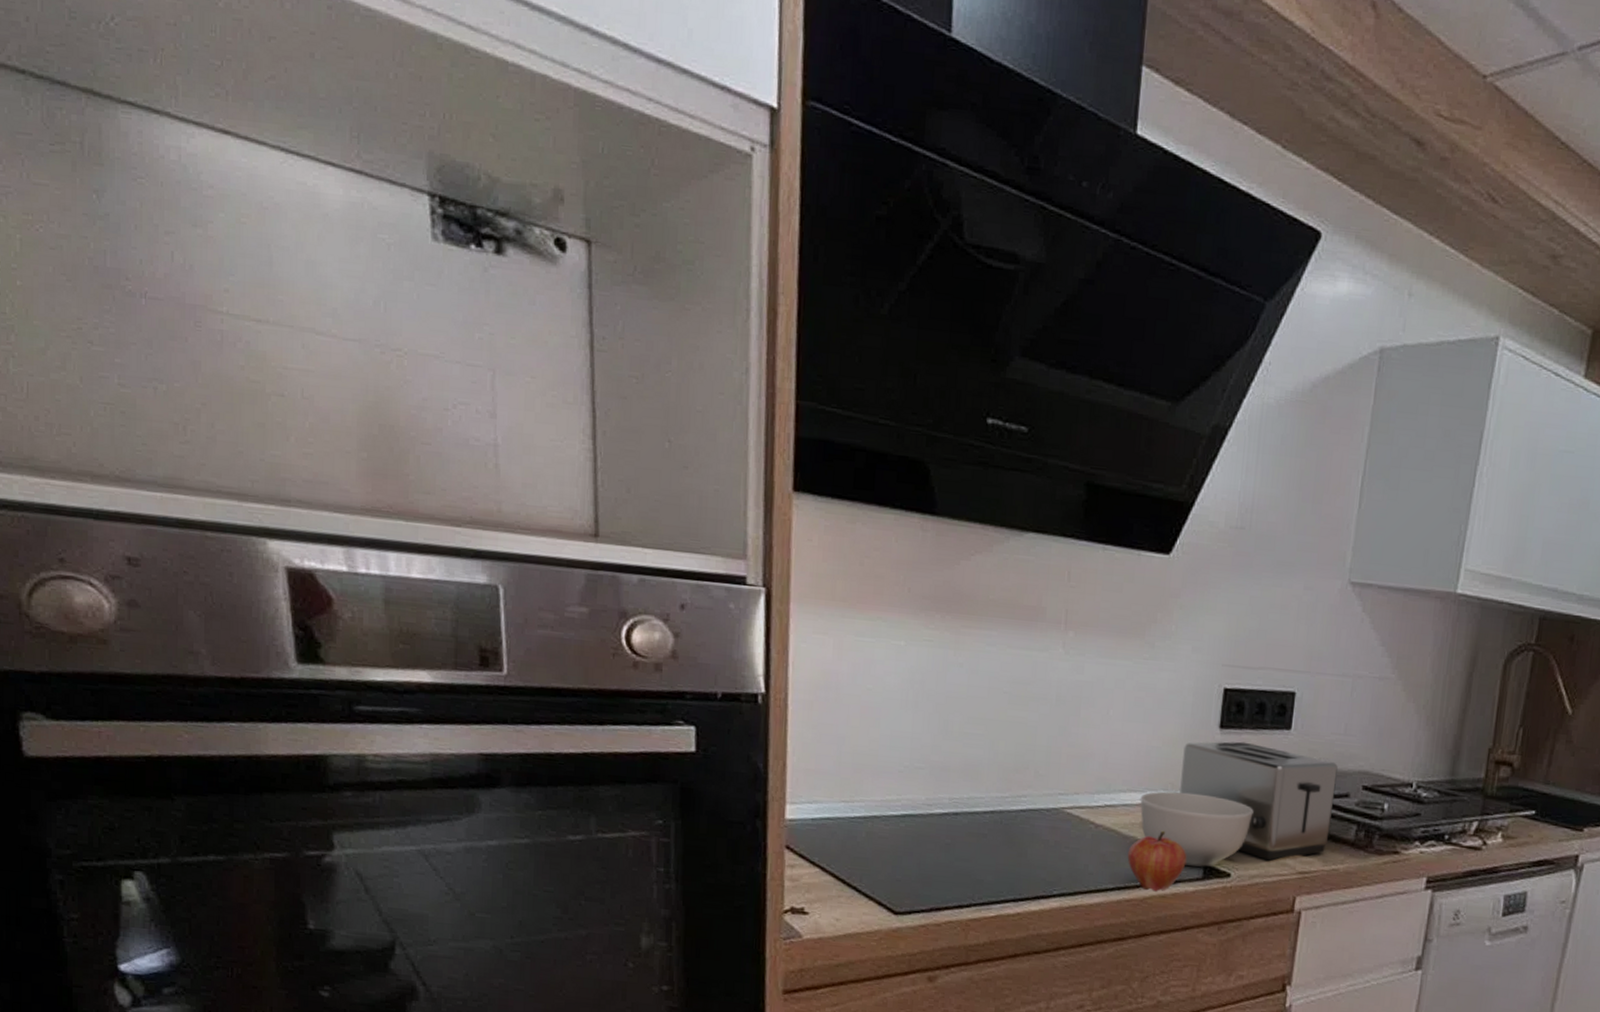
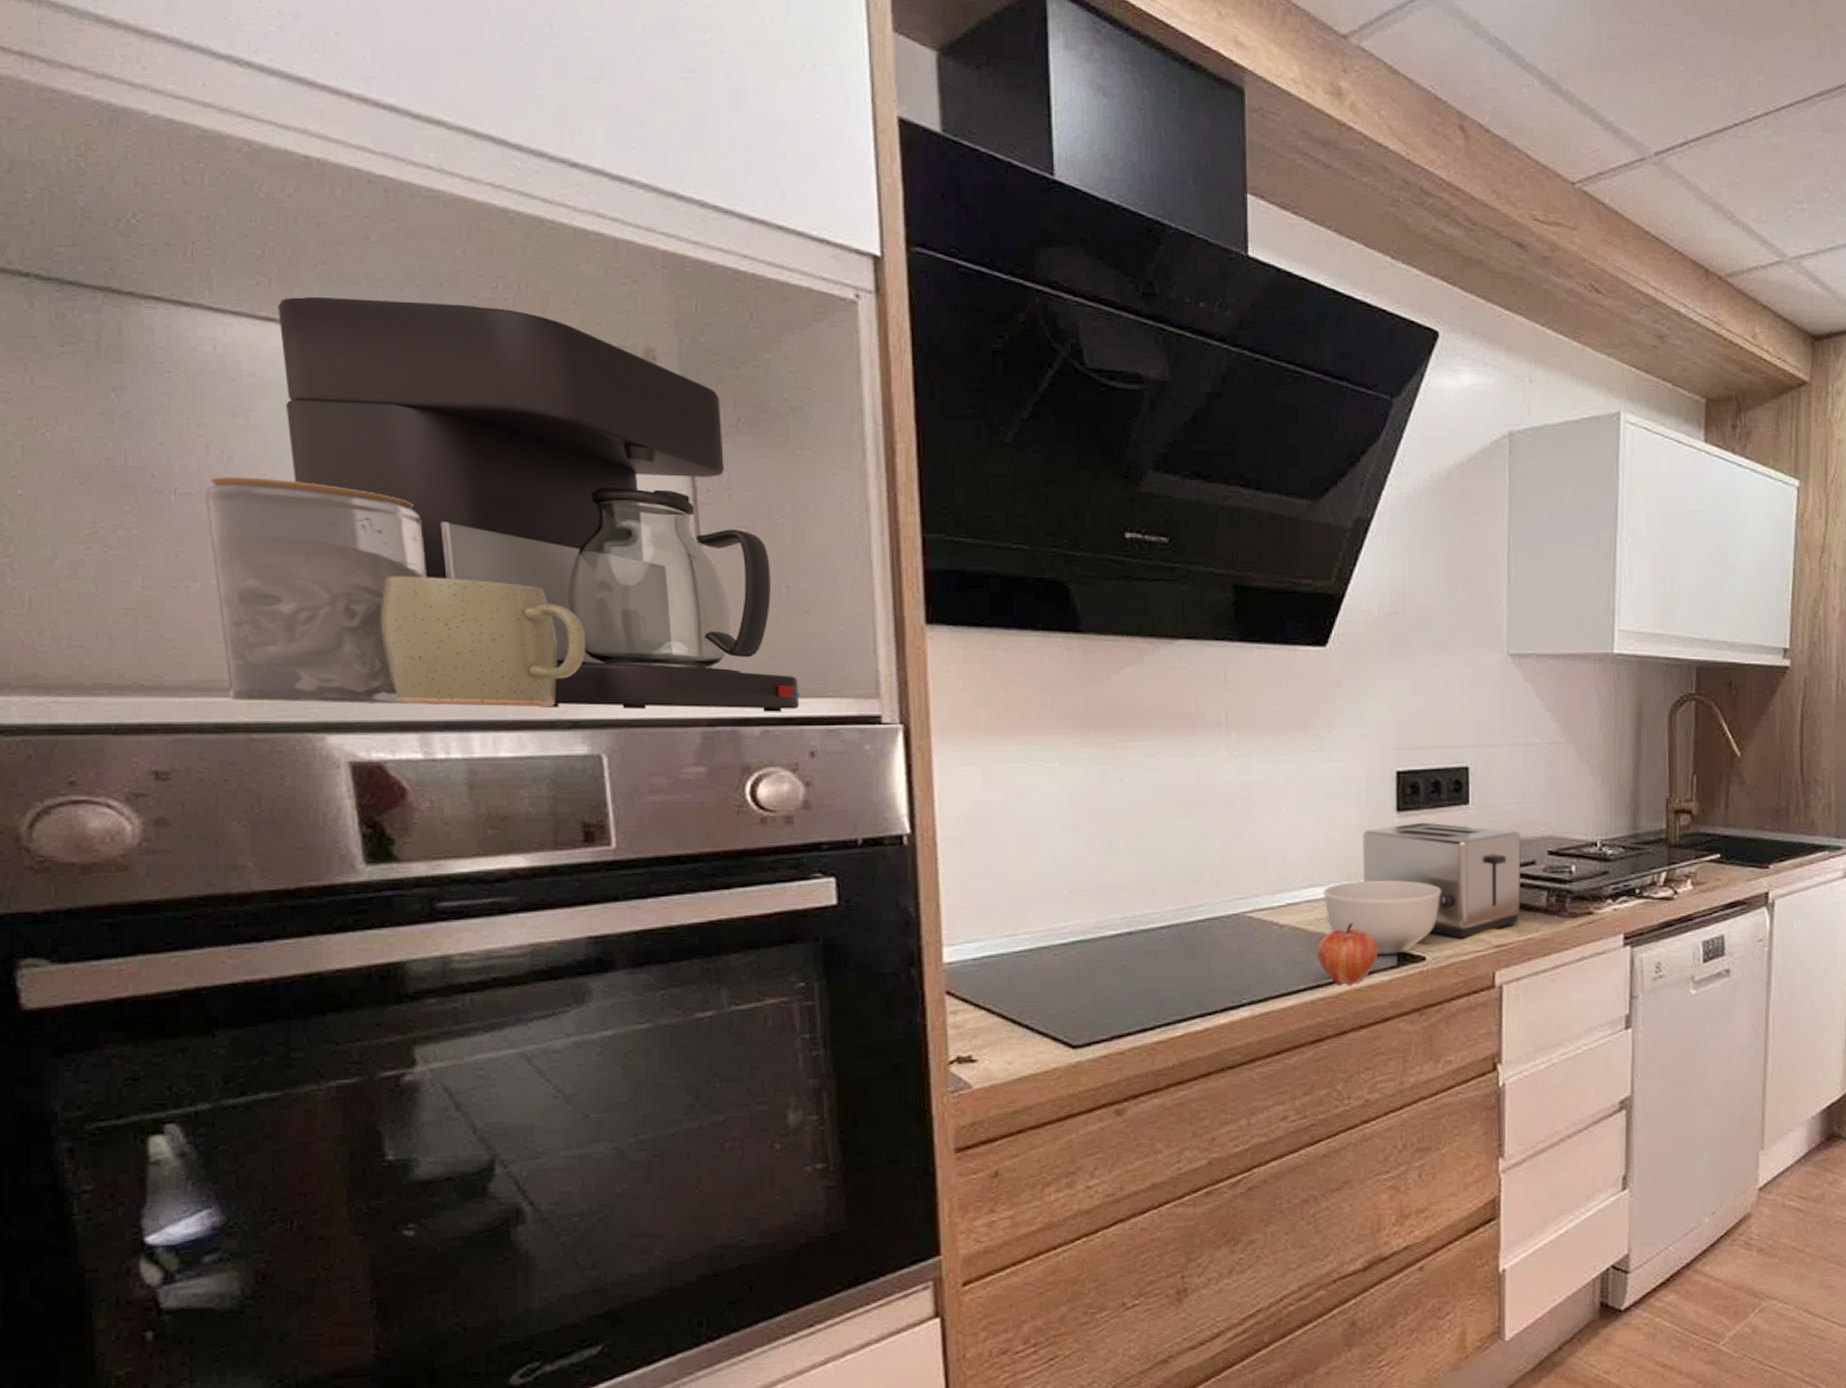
jar: none [171,284,355,521] -> present [206,477,430,705]
coffee maker: none [234,111,675,563] -> present [278,296,800,712]
mug: none [315,394,490,536] -> present [381,576,586,708]

